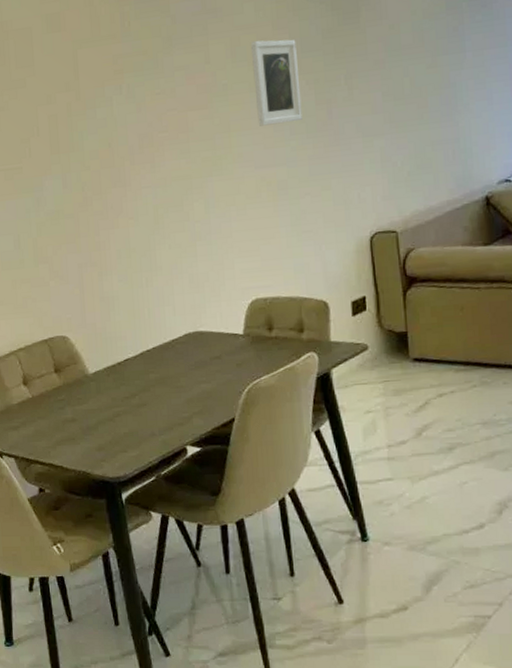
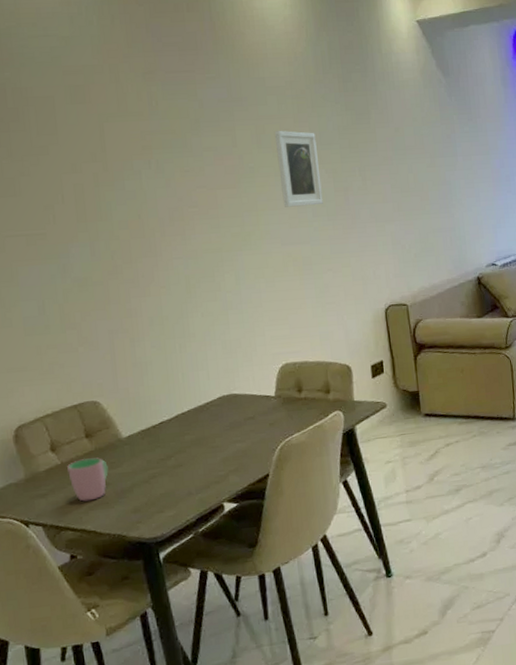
cup: none [38,393,75,436] -> present [67,457,108,502]

